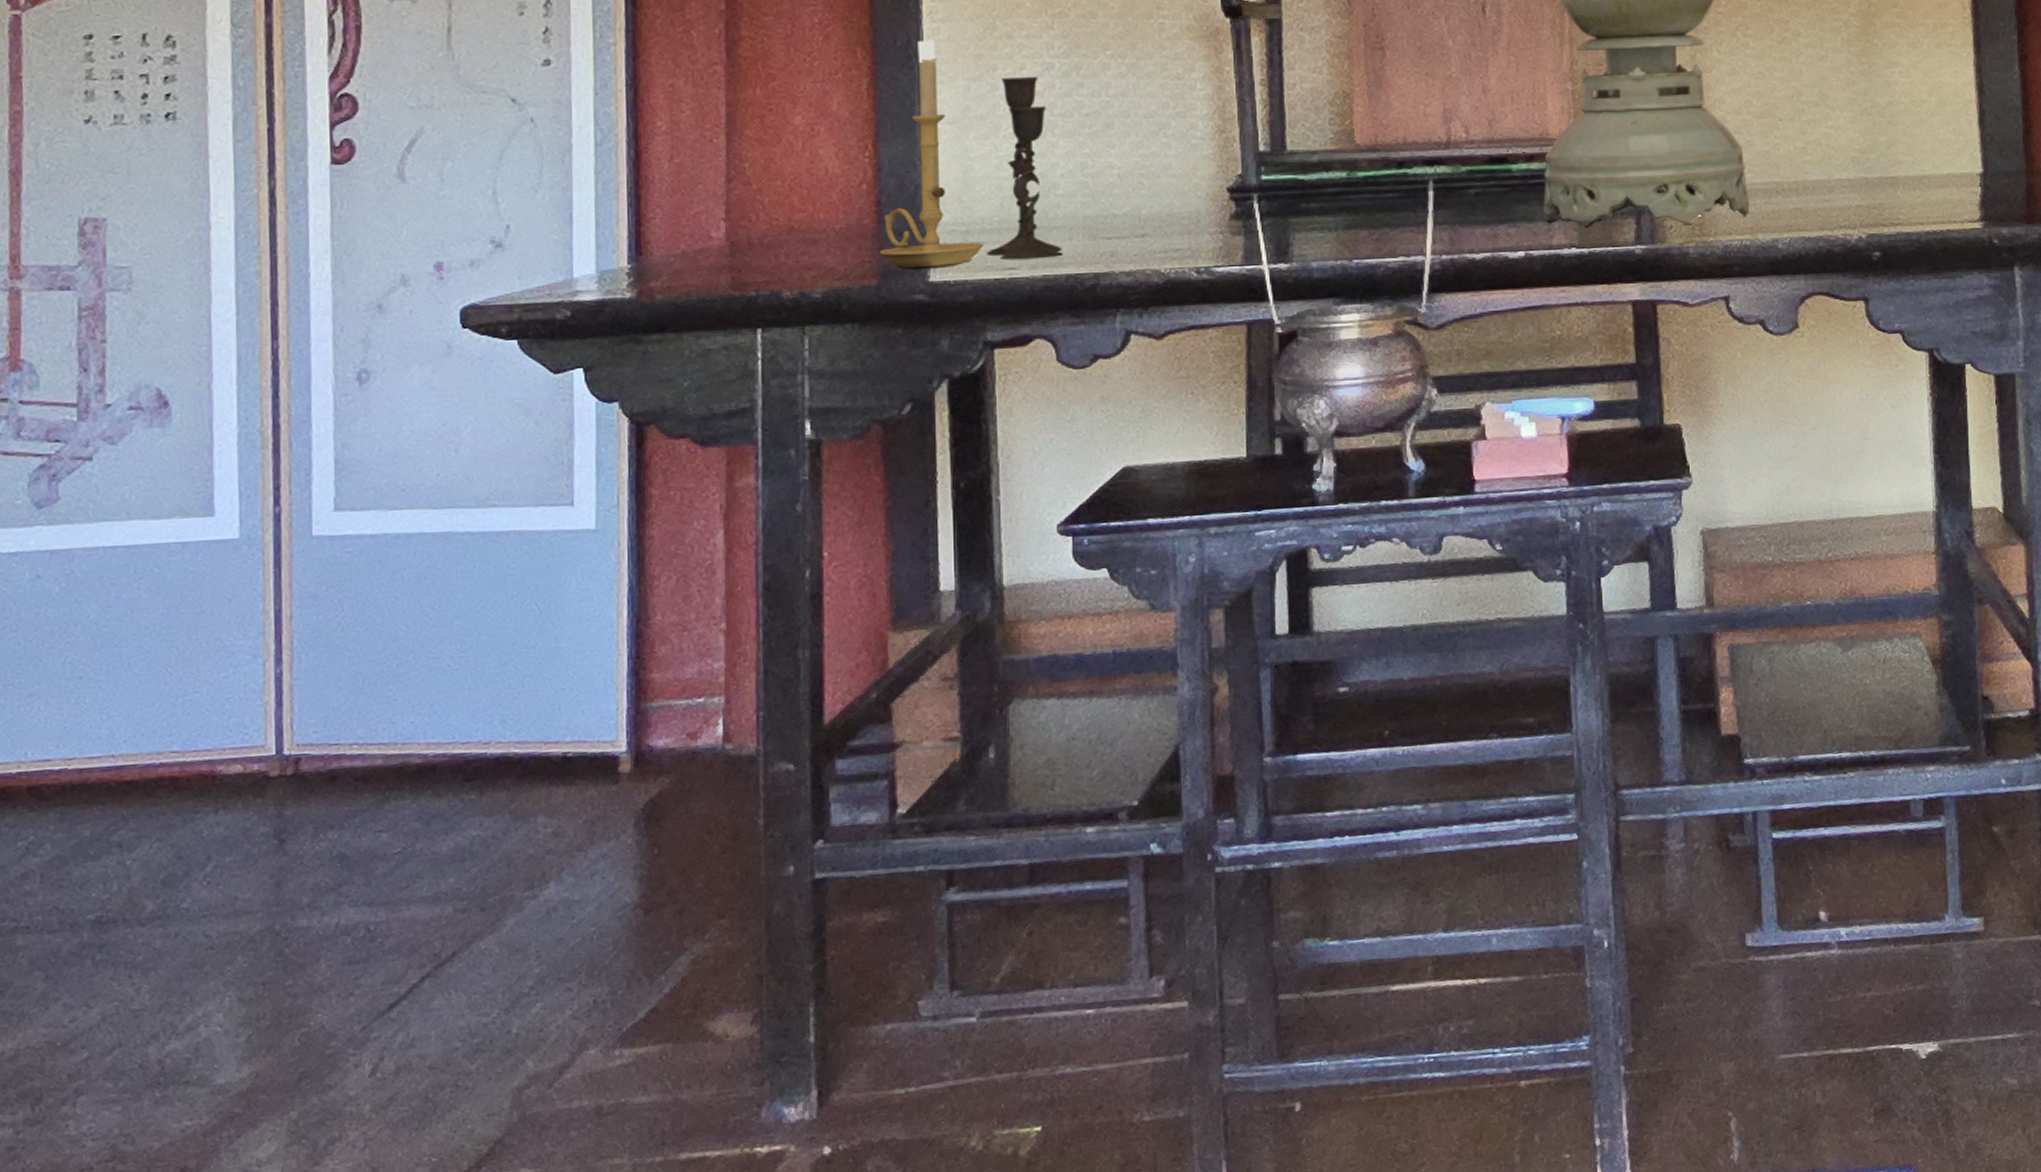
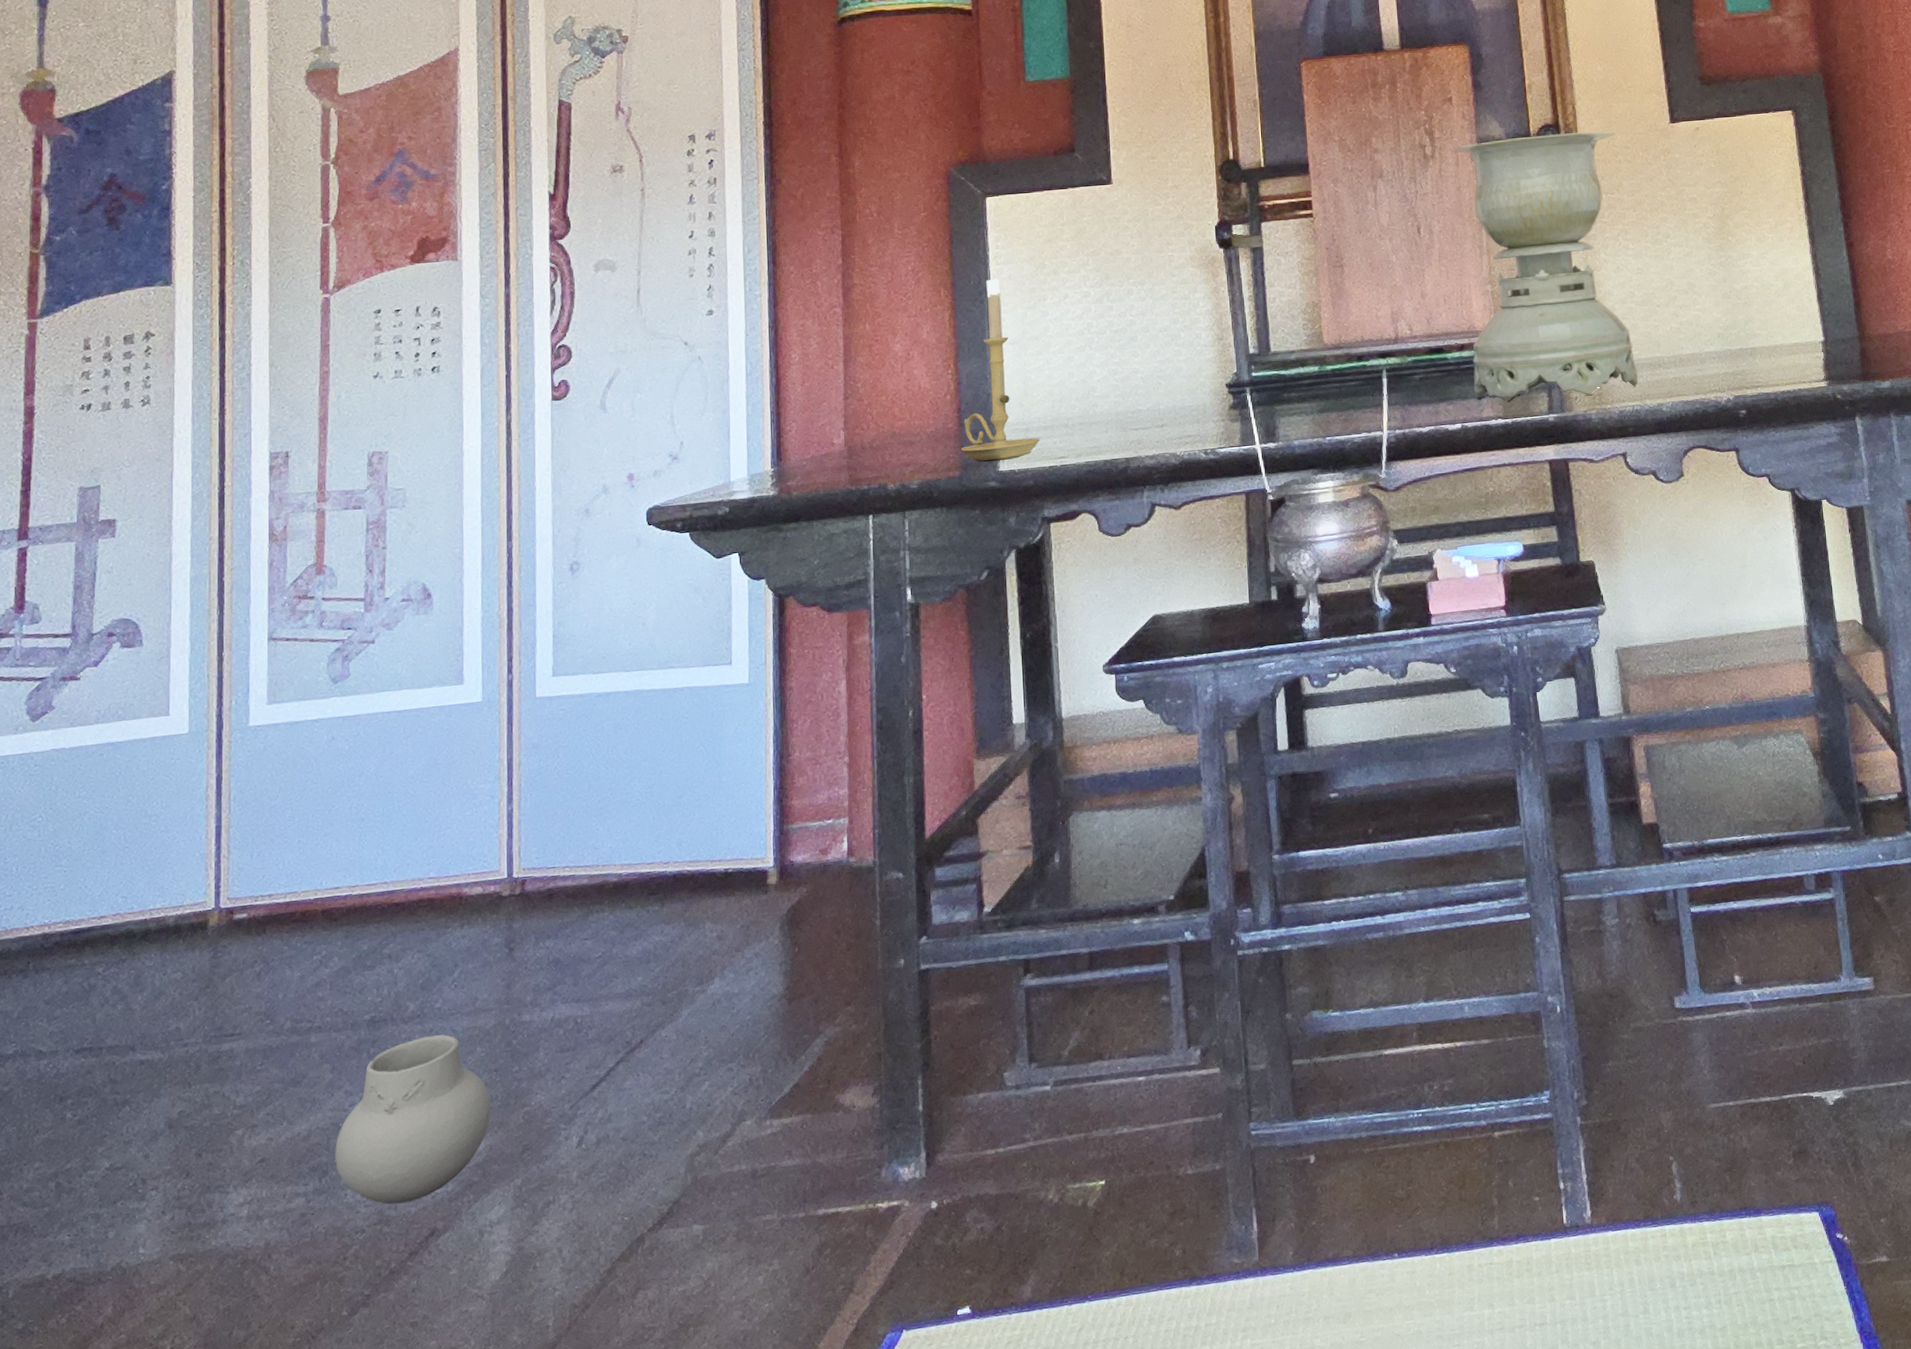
ceramic pot: none [51,939,258,1139] -> present [335,1034,492,1205]
candlestick: present [986,76,1064,261] -> none [1042,303,1102,452]

